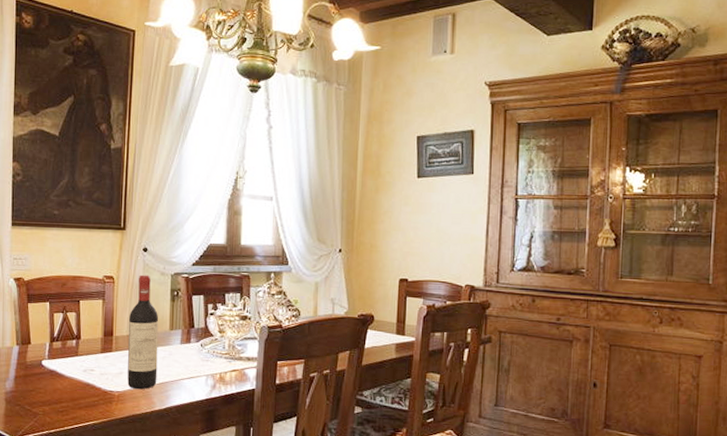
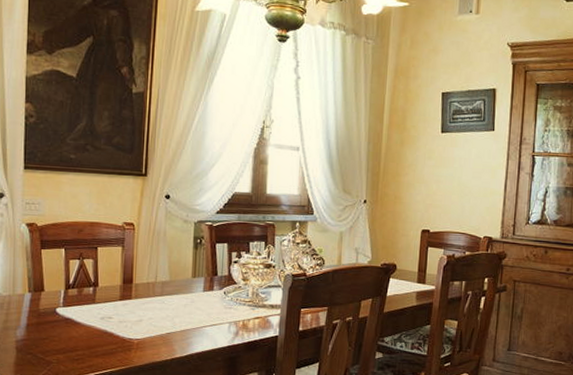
wine bottle: present [127,274,159,390] -> none [147,222,181,337]

